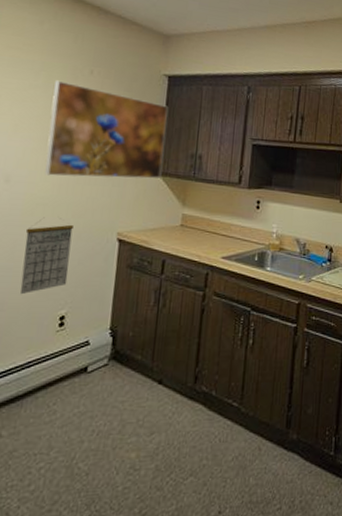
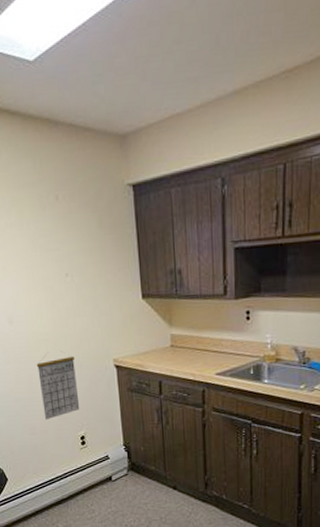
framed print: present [45,80,168,179] -> none [26,213,144,313]

